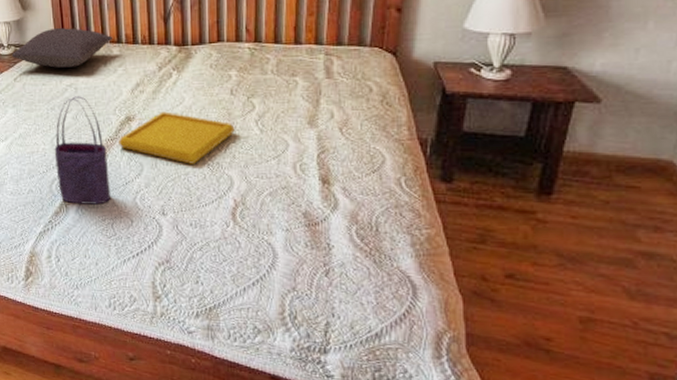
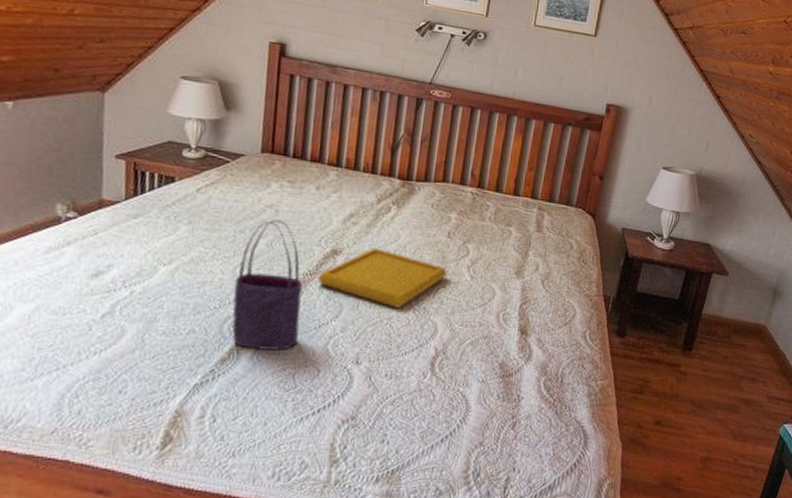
pillow: present [11,28,113,68] -> none [199,137,333,186]

